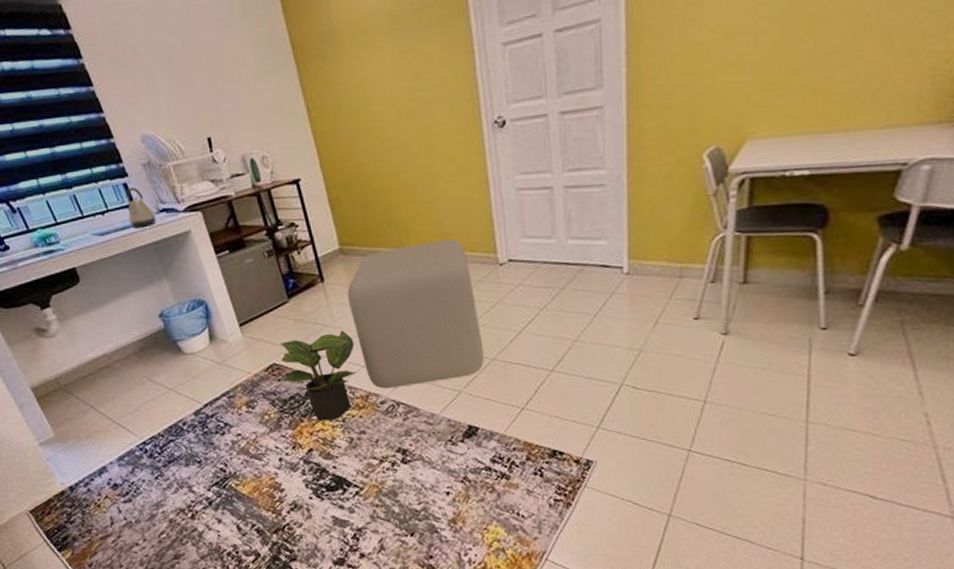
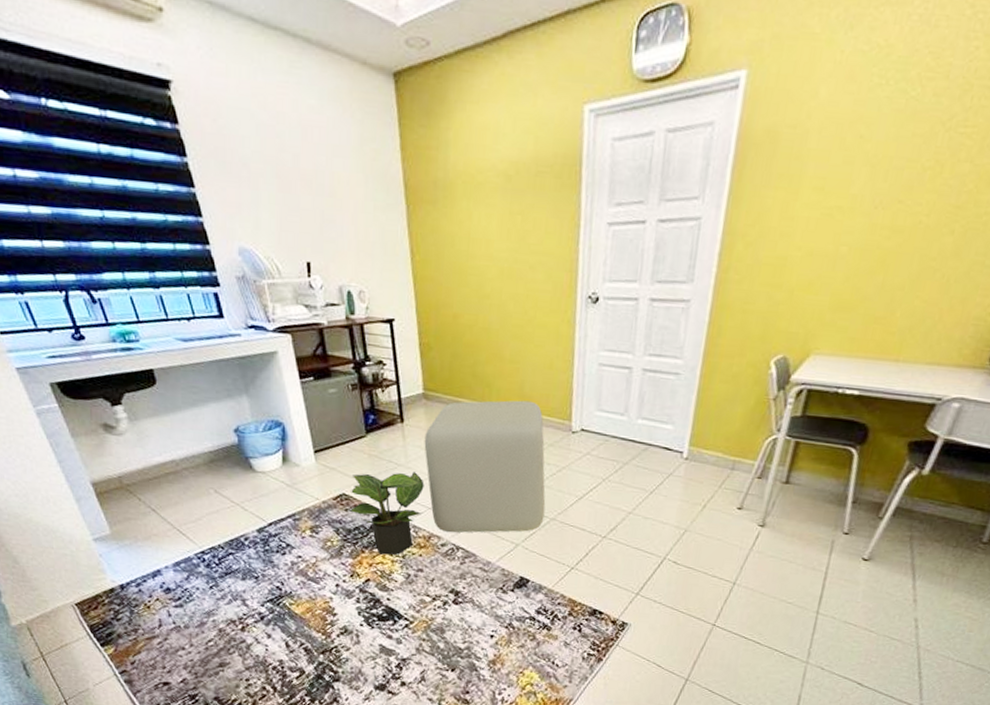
kettle: present [125,187,156,229] -> none [215,298,243,341]

